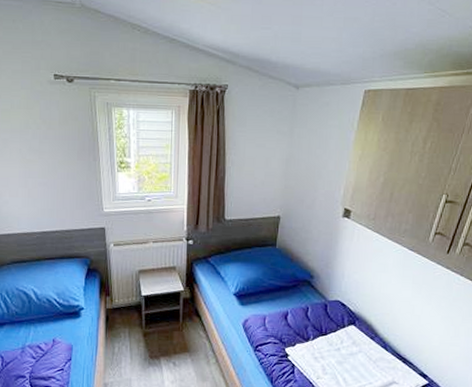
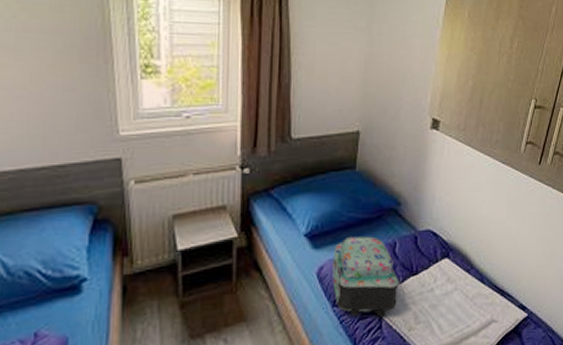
backpack: none [255,298,311,365] -> present [333,236,400,317]

